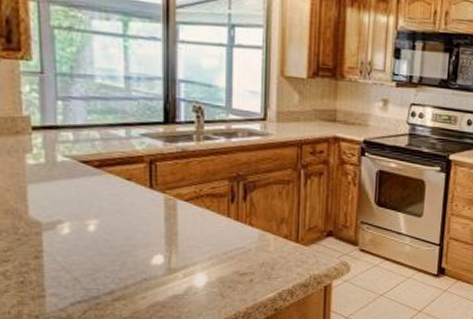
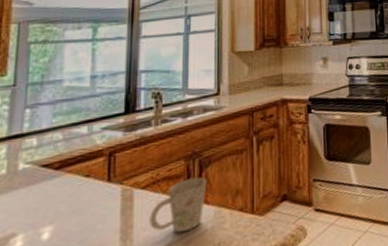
mug: none [194,199,252,248] -> present [149,177,207,233]

